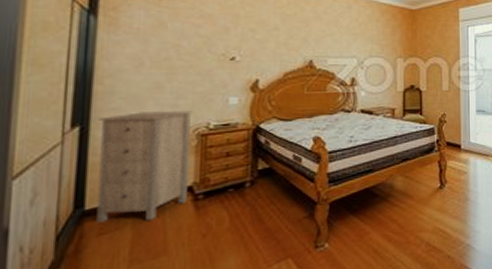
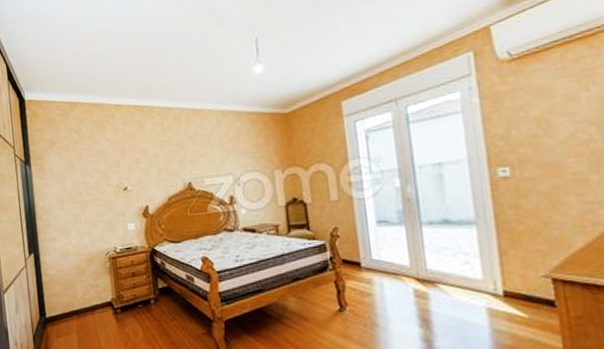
storage cabinet: present [96,110,193,223] -> none [44,237,110,328]

